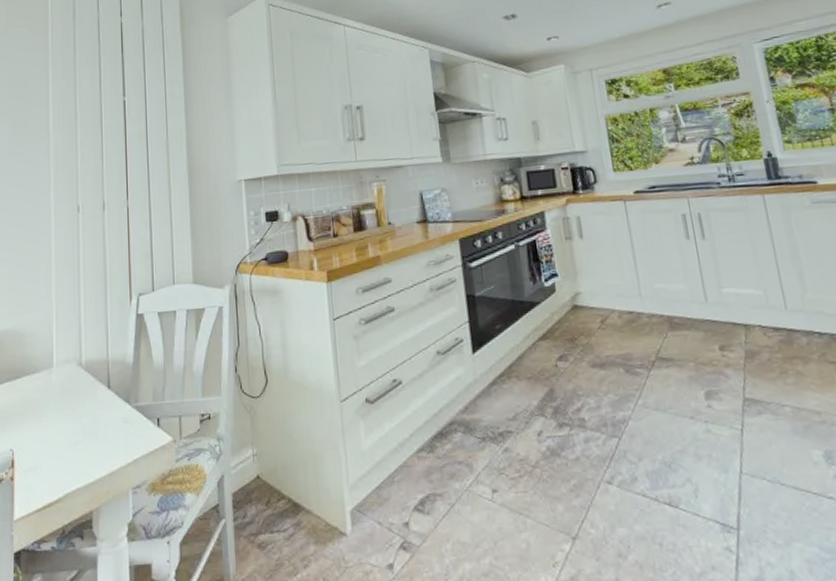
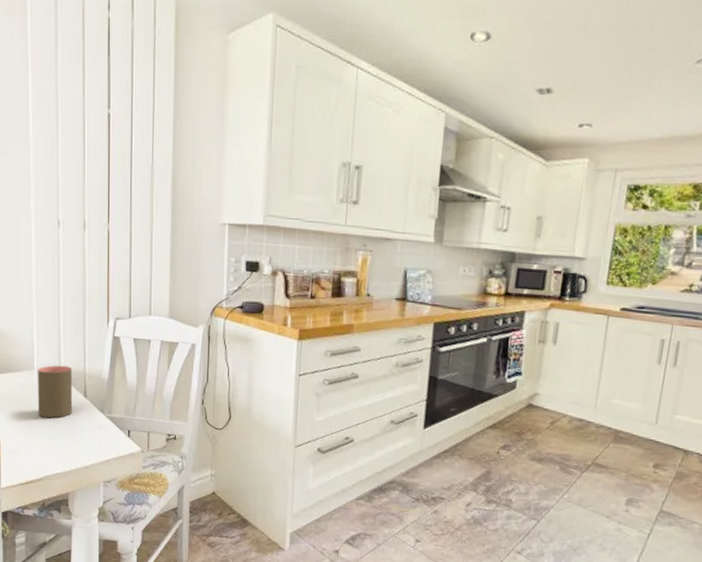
cup: none [56,356,96,422] -> present [37,365,73,419]

